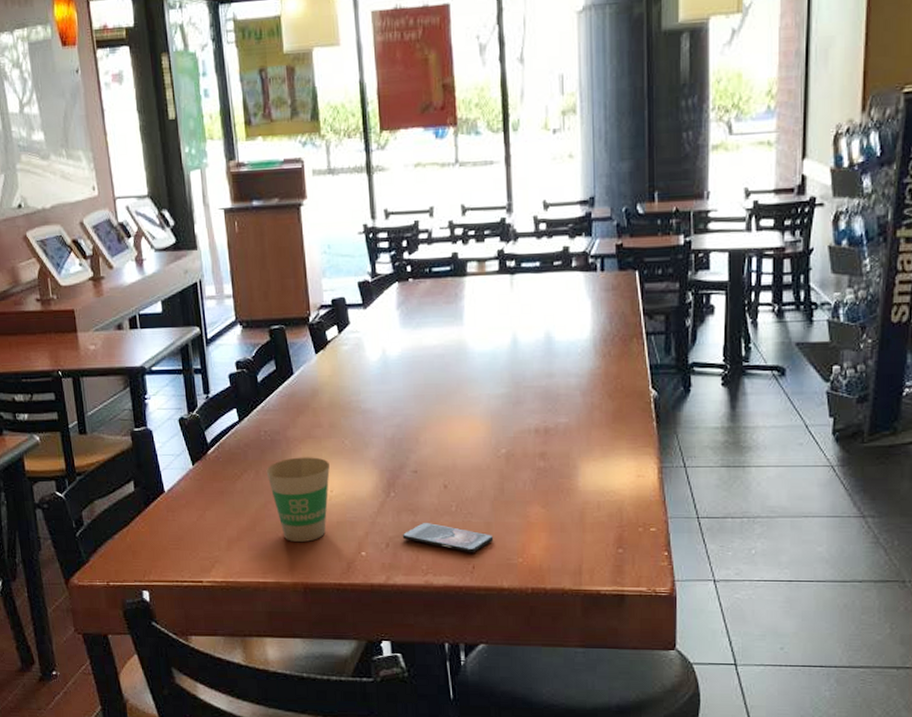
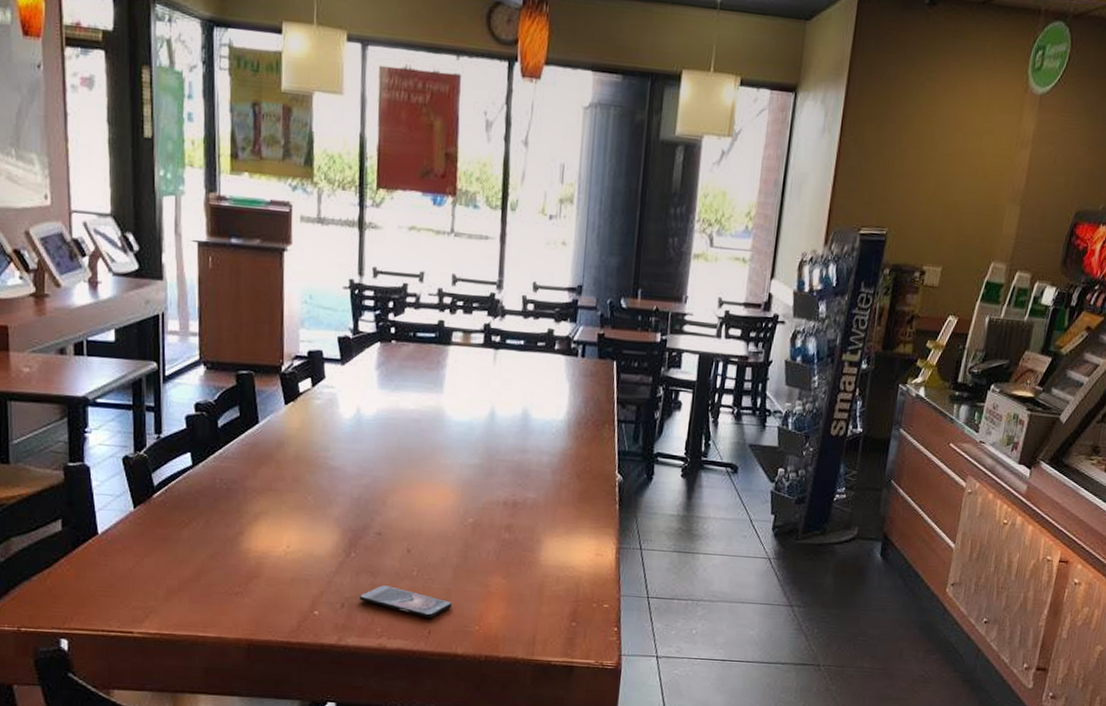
paper cup: present [266,457,330,543] -> none [218,509,289,598]

